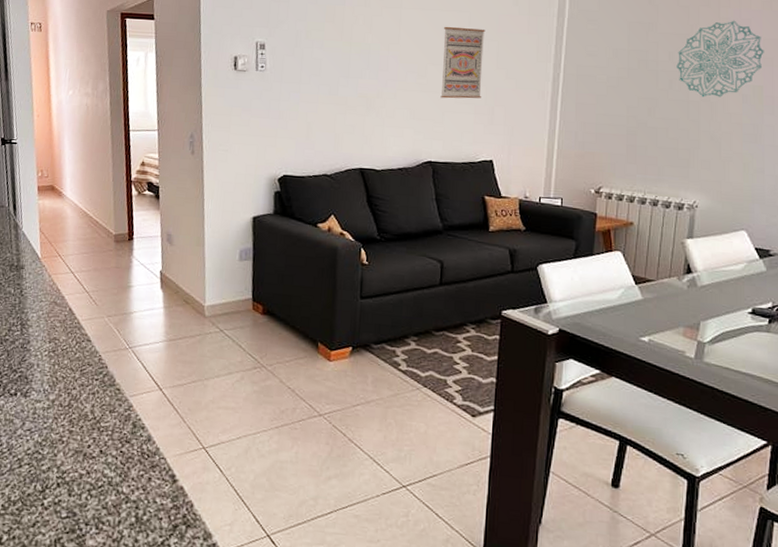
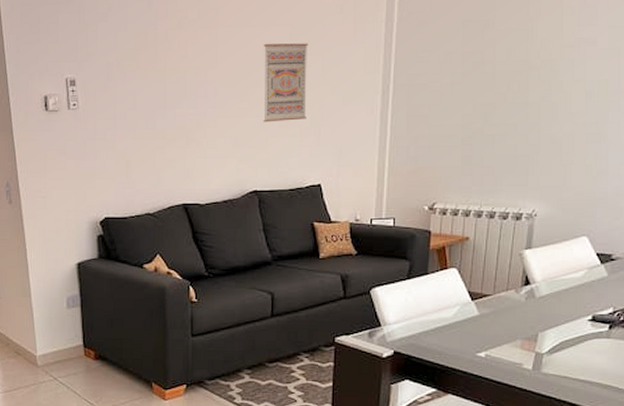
wall decoration: present [676,20,764,97] -> none [515,8,611,98]

